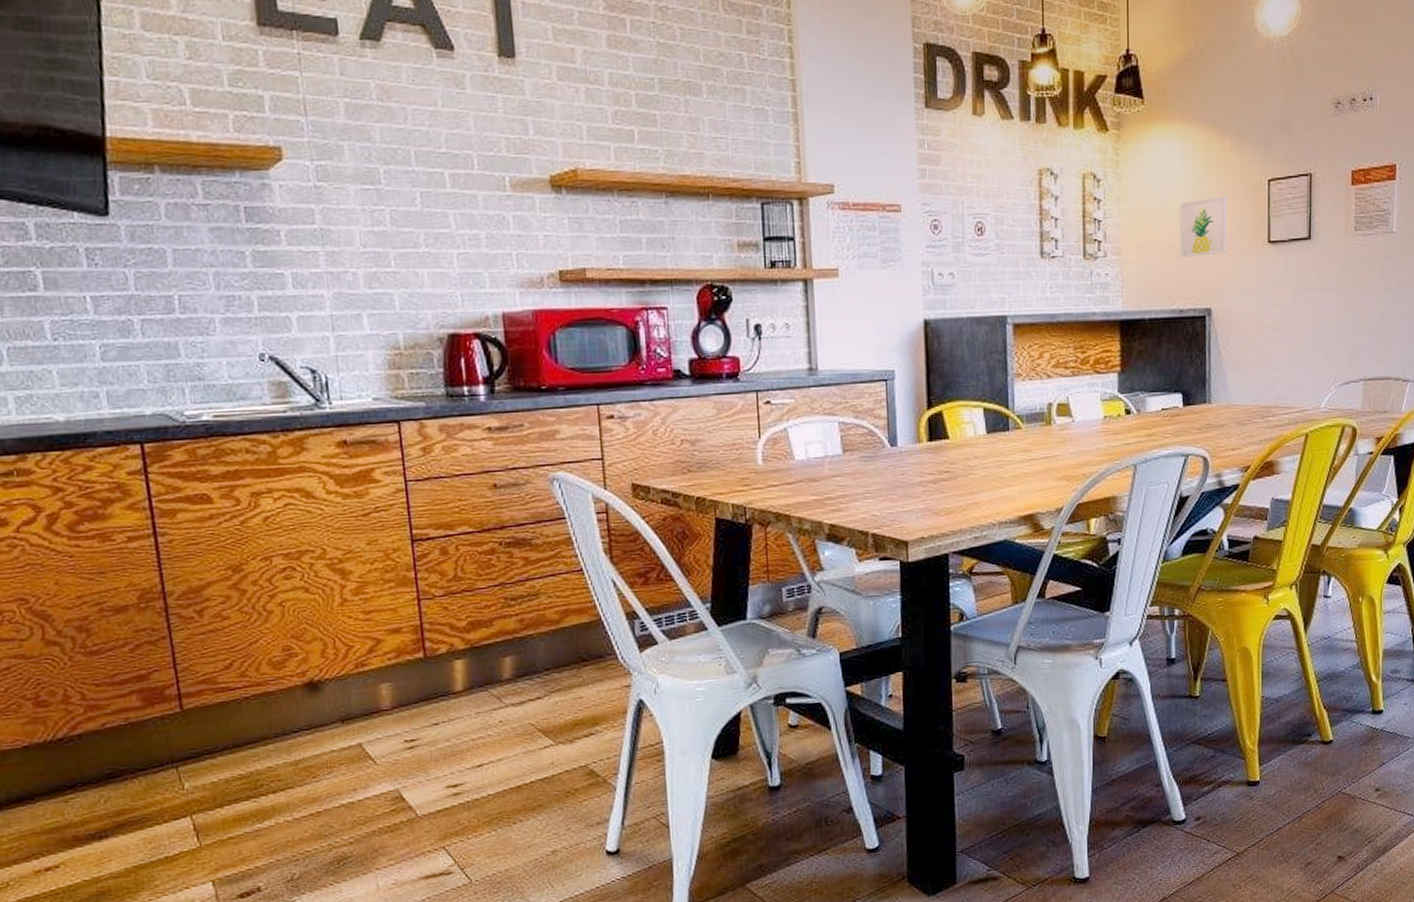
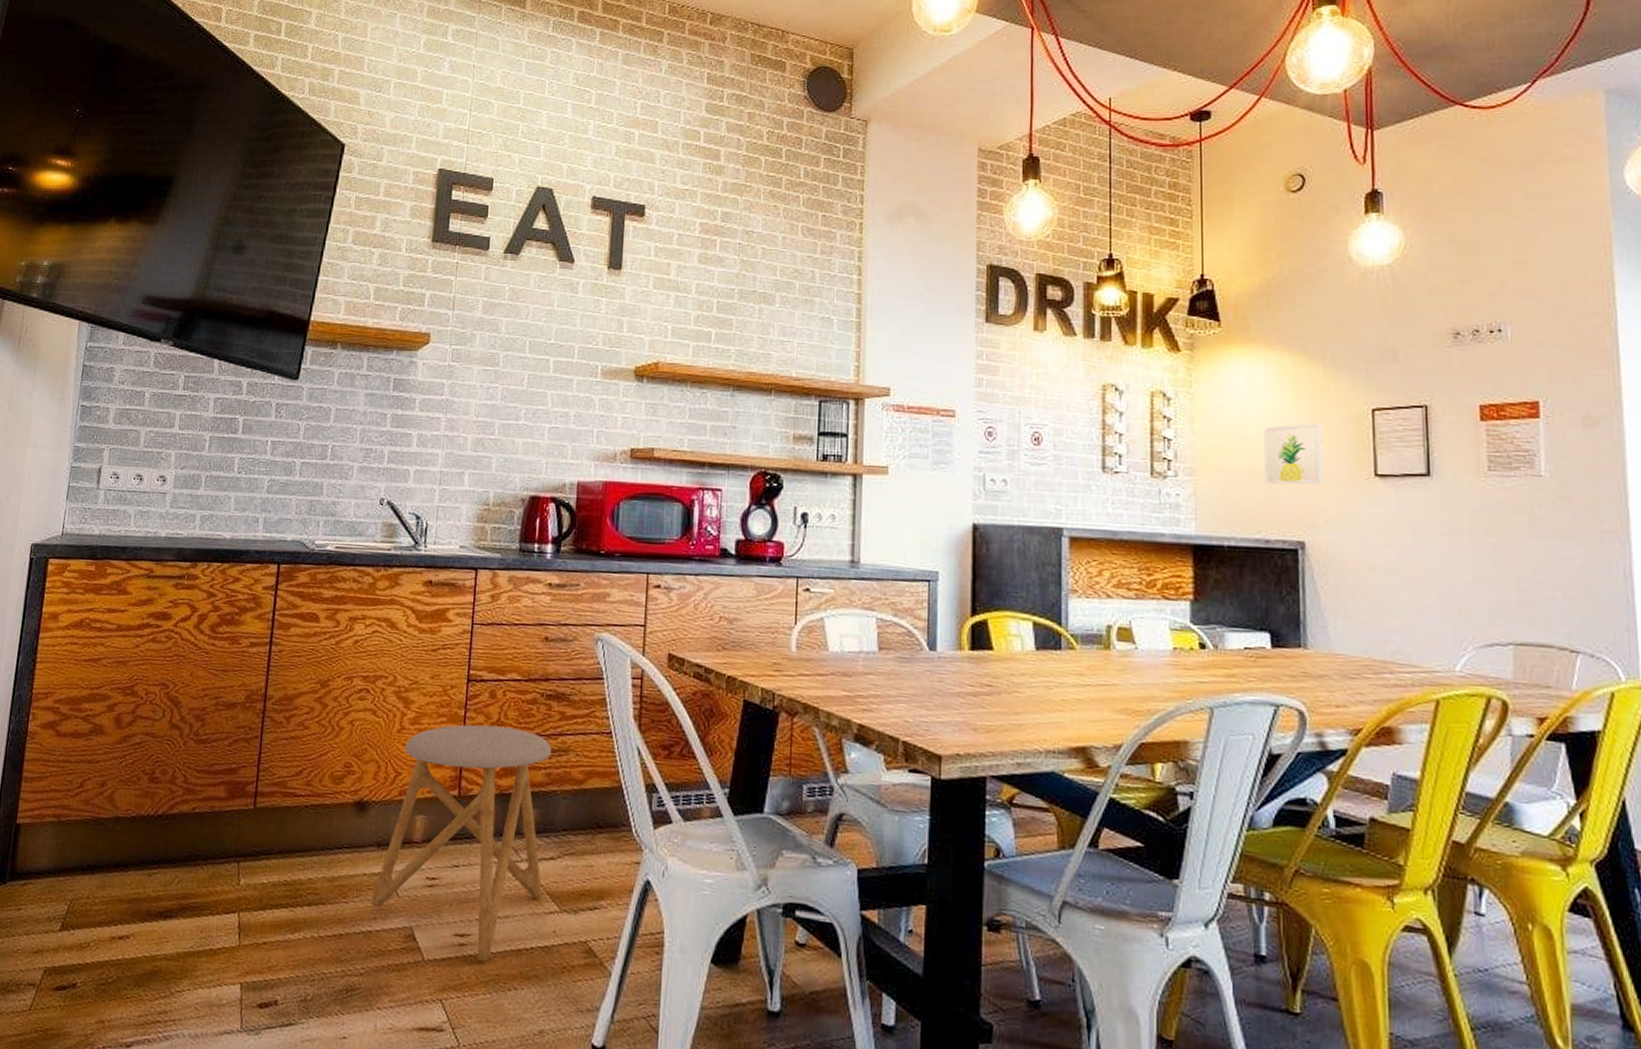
stool: none [346,581,534,804] -> present [371,724,552,962]

